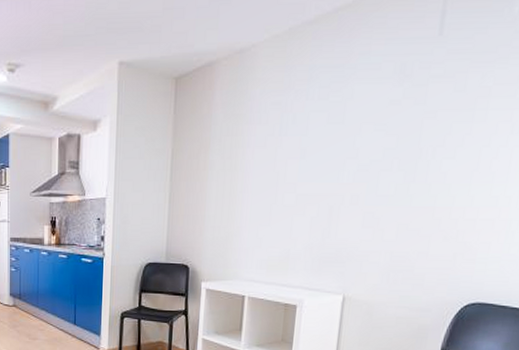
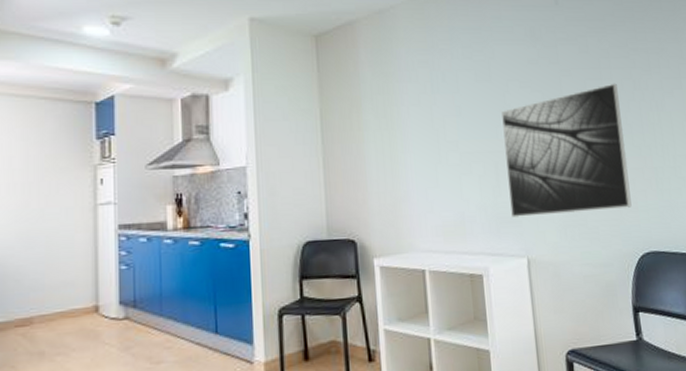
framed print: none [336,126,490,259] -> present [502,83,632,218]

